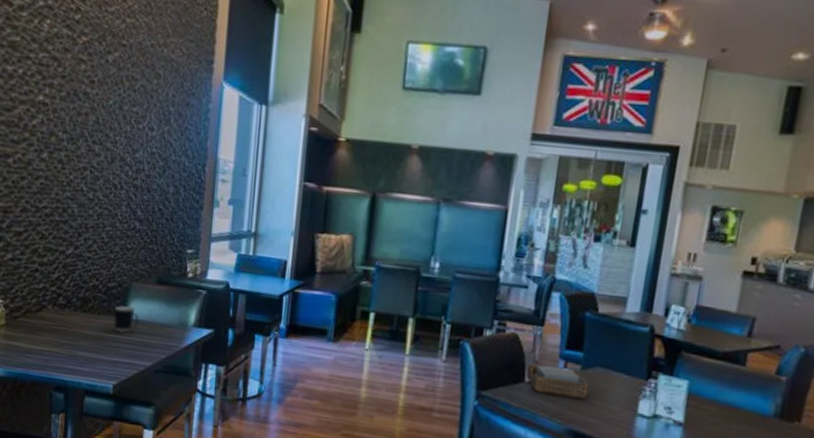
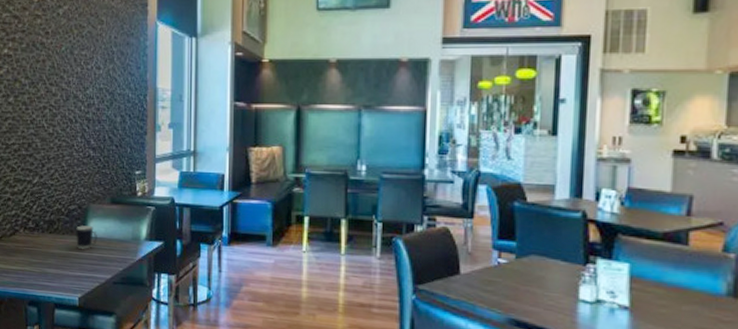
napkin holder: present [526,364,589,399] -> none [461,256,525,288]

